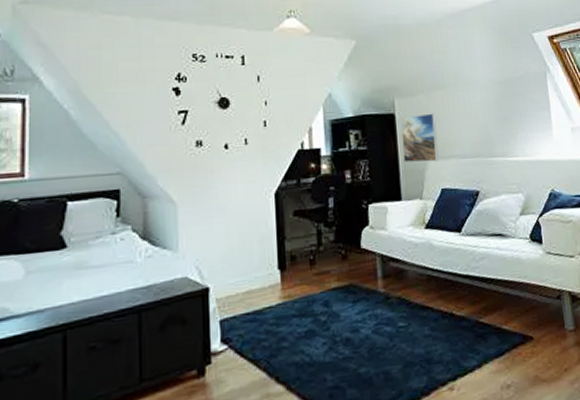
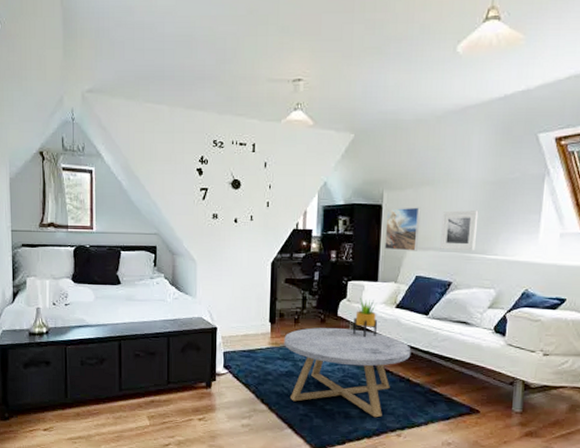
coffee table: none [298,261,450,372] -> present [284,327,411,418]
potted plant: none [380,221,409,270] -> present [353,297,378,337]
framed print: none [458,112,496,156] -> present [440,210,479,251]

